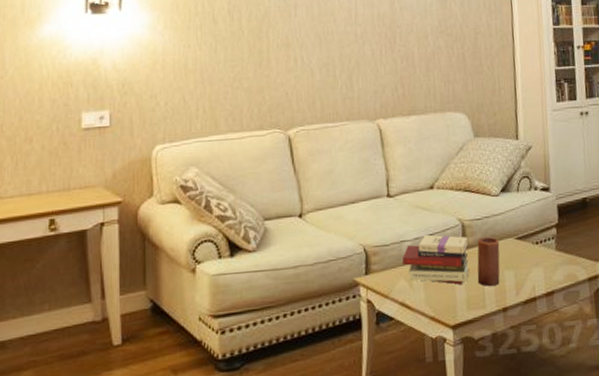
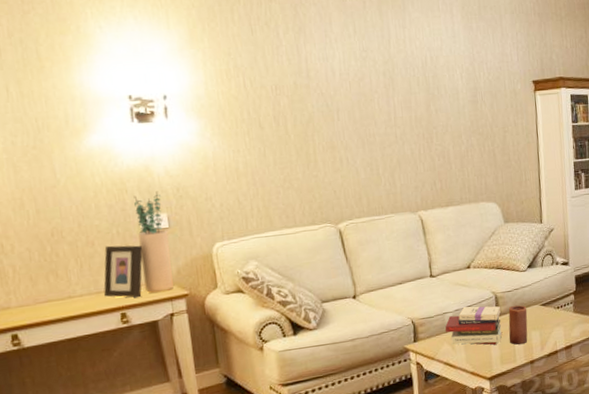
picture frame: none [36,143,81,202] -> present [103,245,143,298]
vase: none [78,86,109,199] -> present [133,191,175,293]

